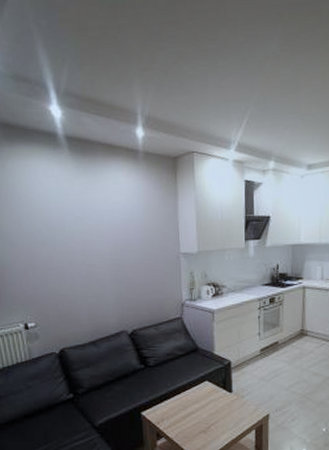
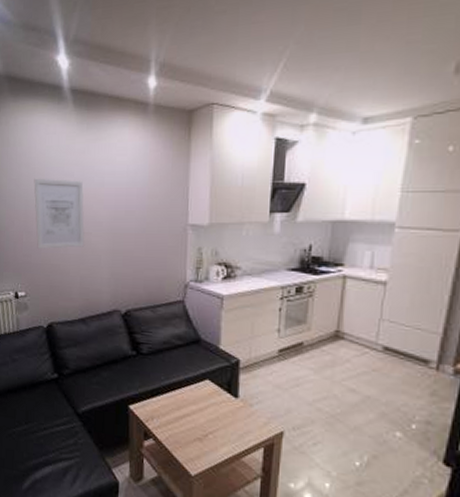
wall art: none [35,217,89,282] -> present [34,178,85,249]

